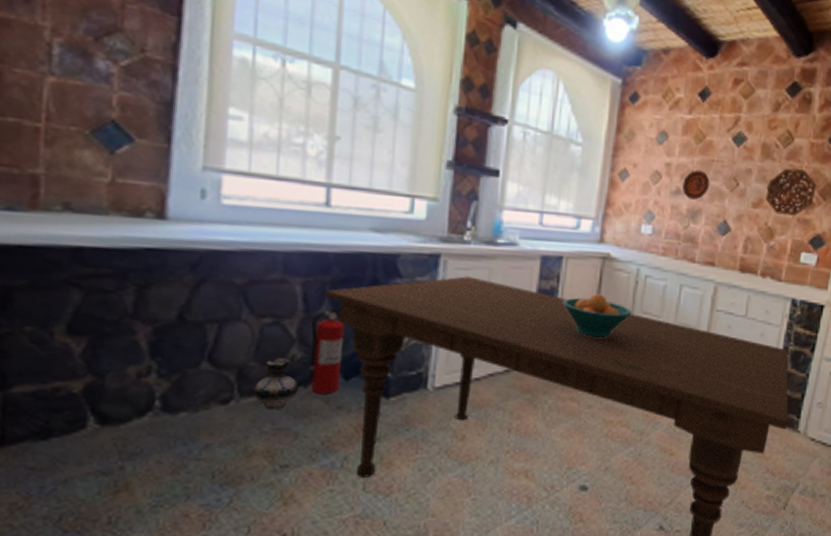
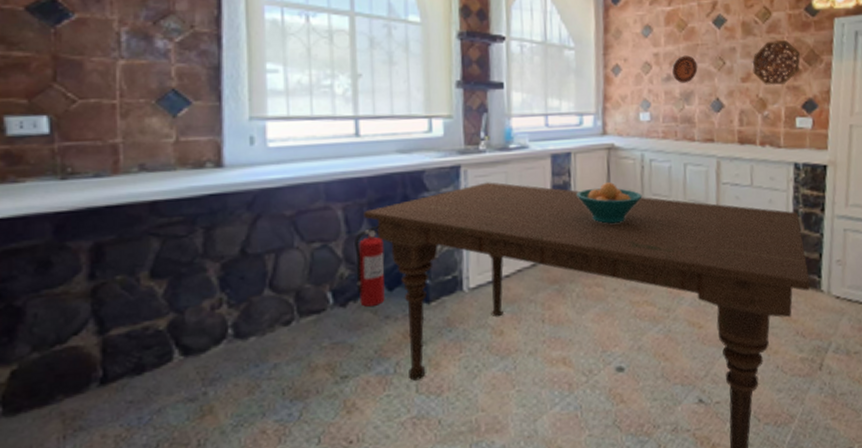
ceramic jug: present [254,357,299,410] -> none [311,277,350,326]

